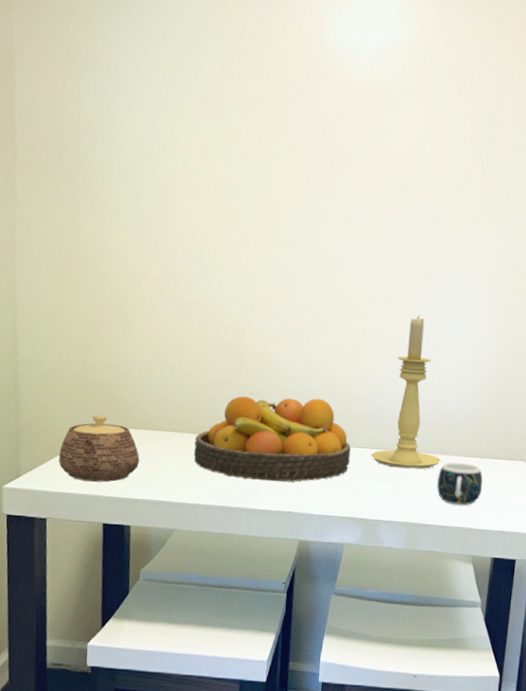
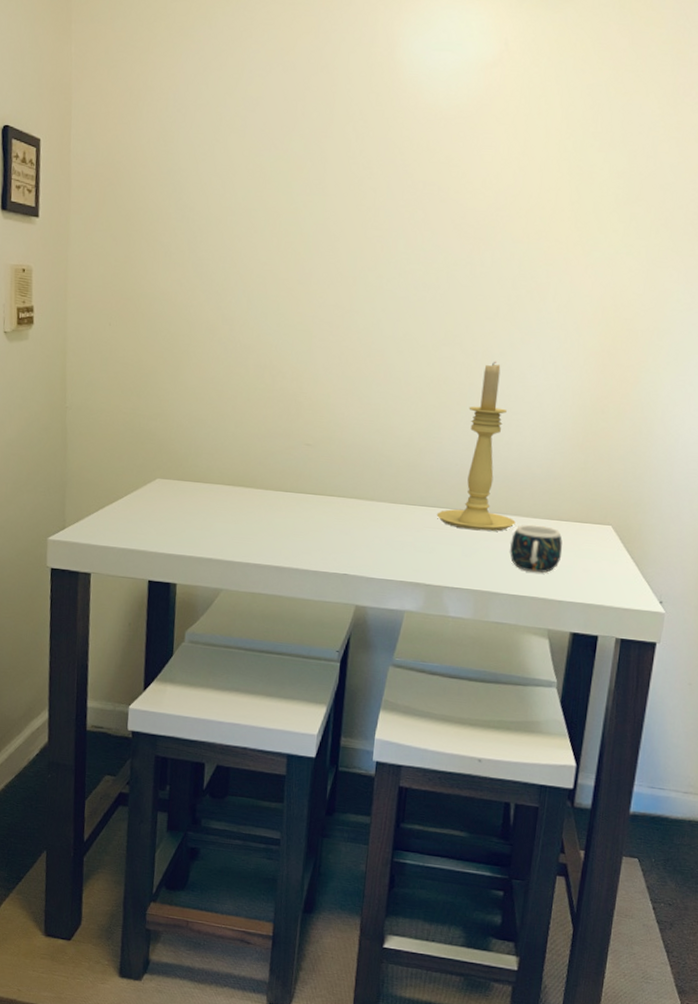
teapot: present [58,415,140,482] -> none [104,465,189,537]
fruit bowl: present [194,396,351,482] -> none [245,447,415,542]

